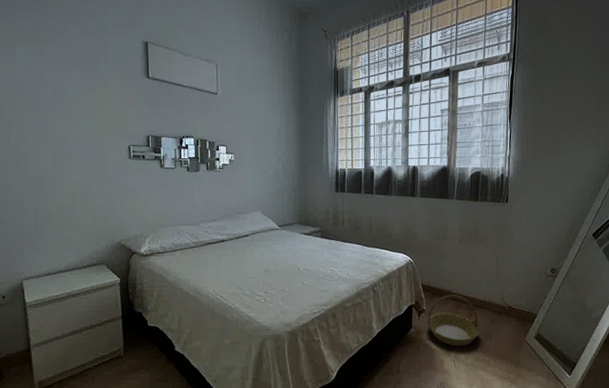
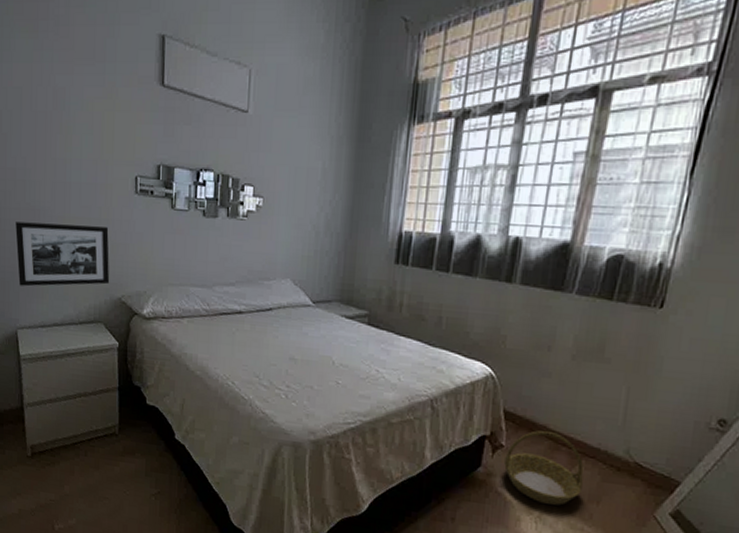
picture frame: none [19,187,110,243] -> present [15,222,110,287]

